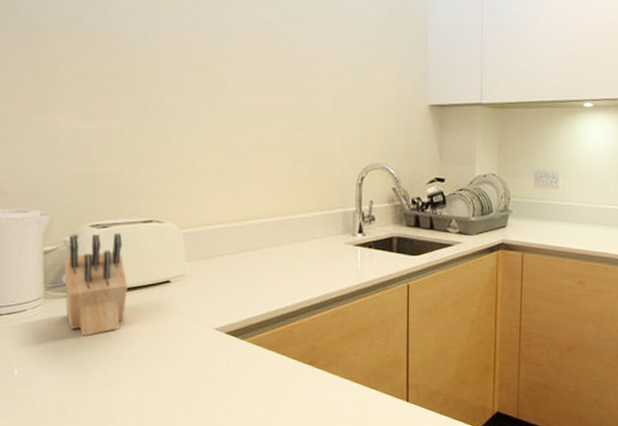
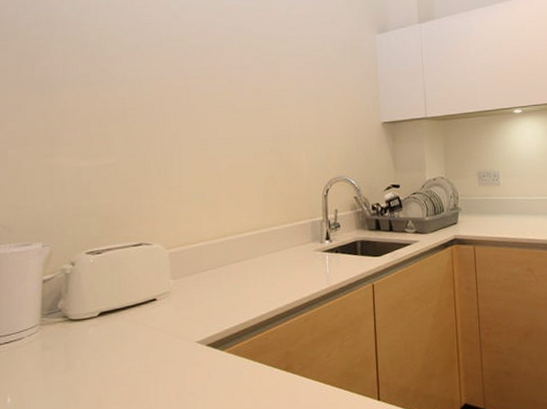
knife block: present [64,232,128,337] -> none [59,257,117,360]

